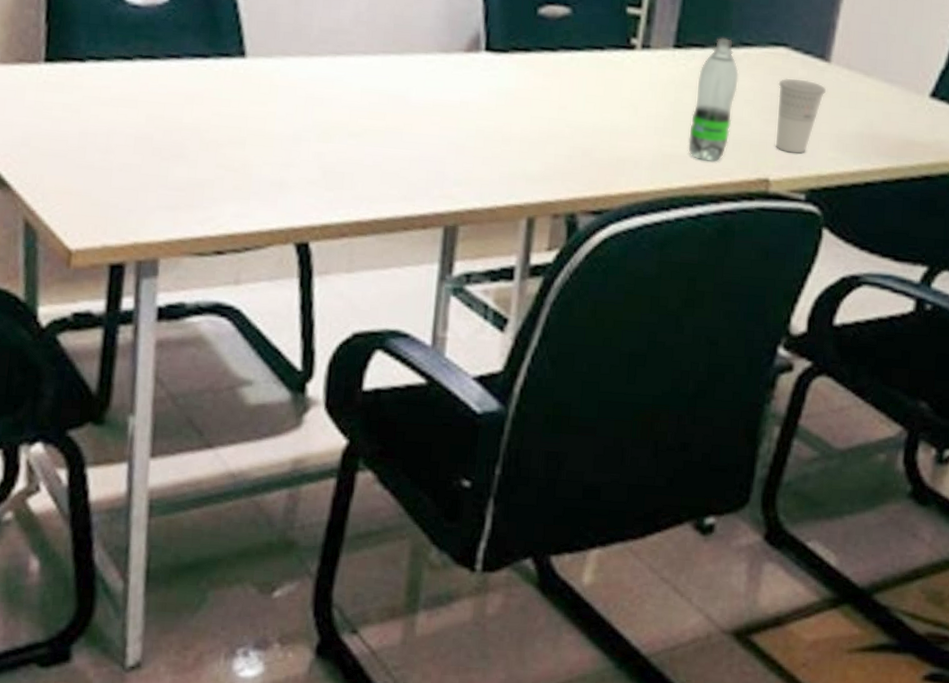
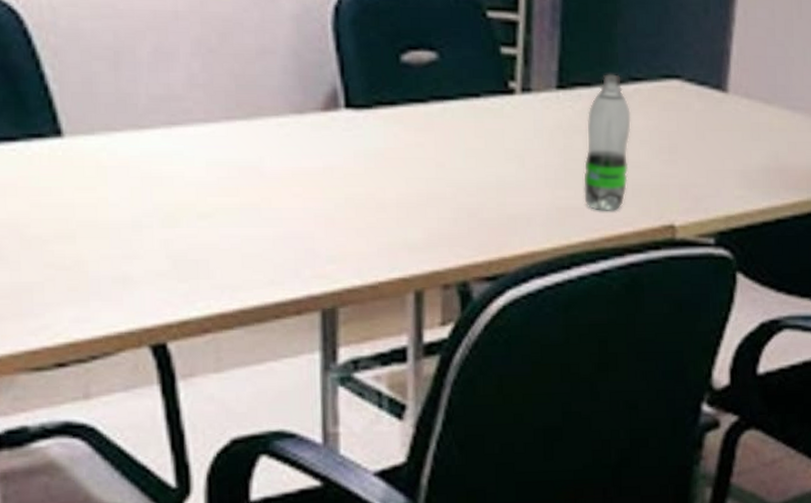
cup: present [775,78,827,154] -> none [674,113,727,194]

